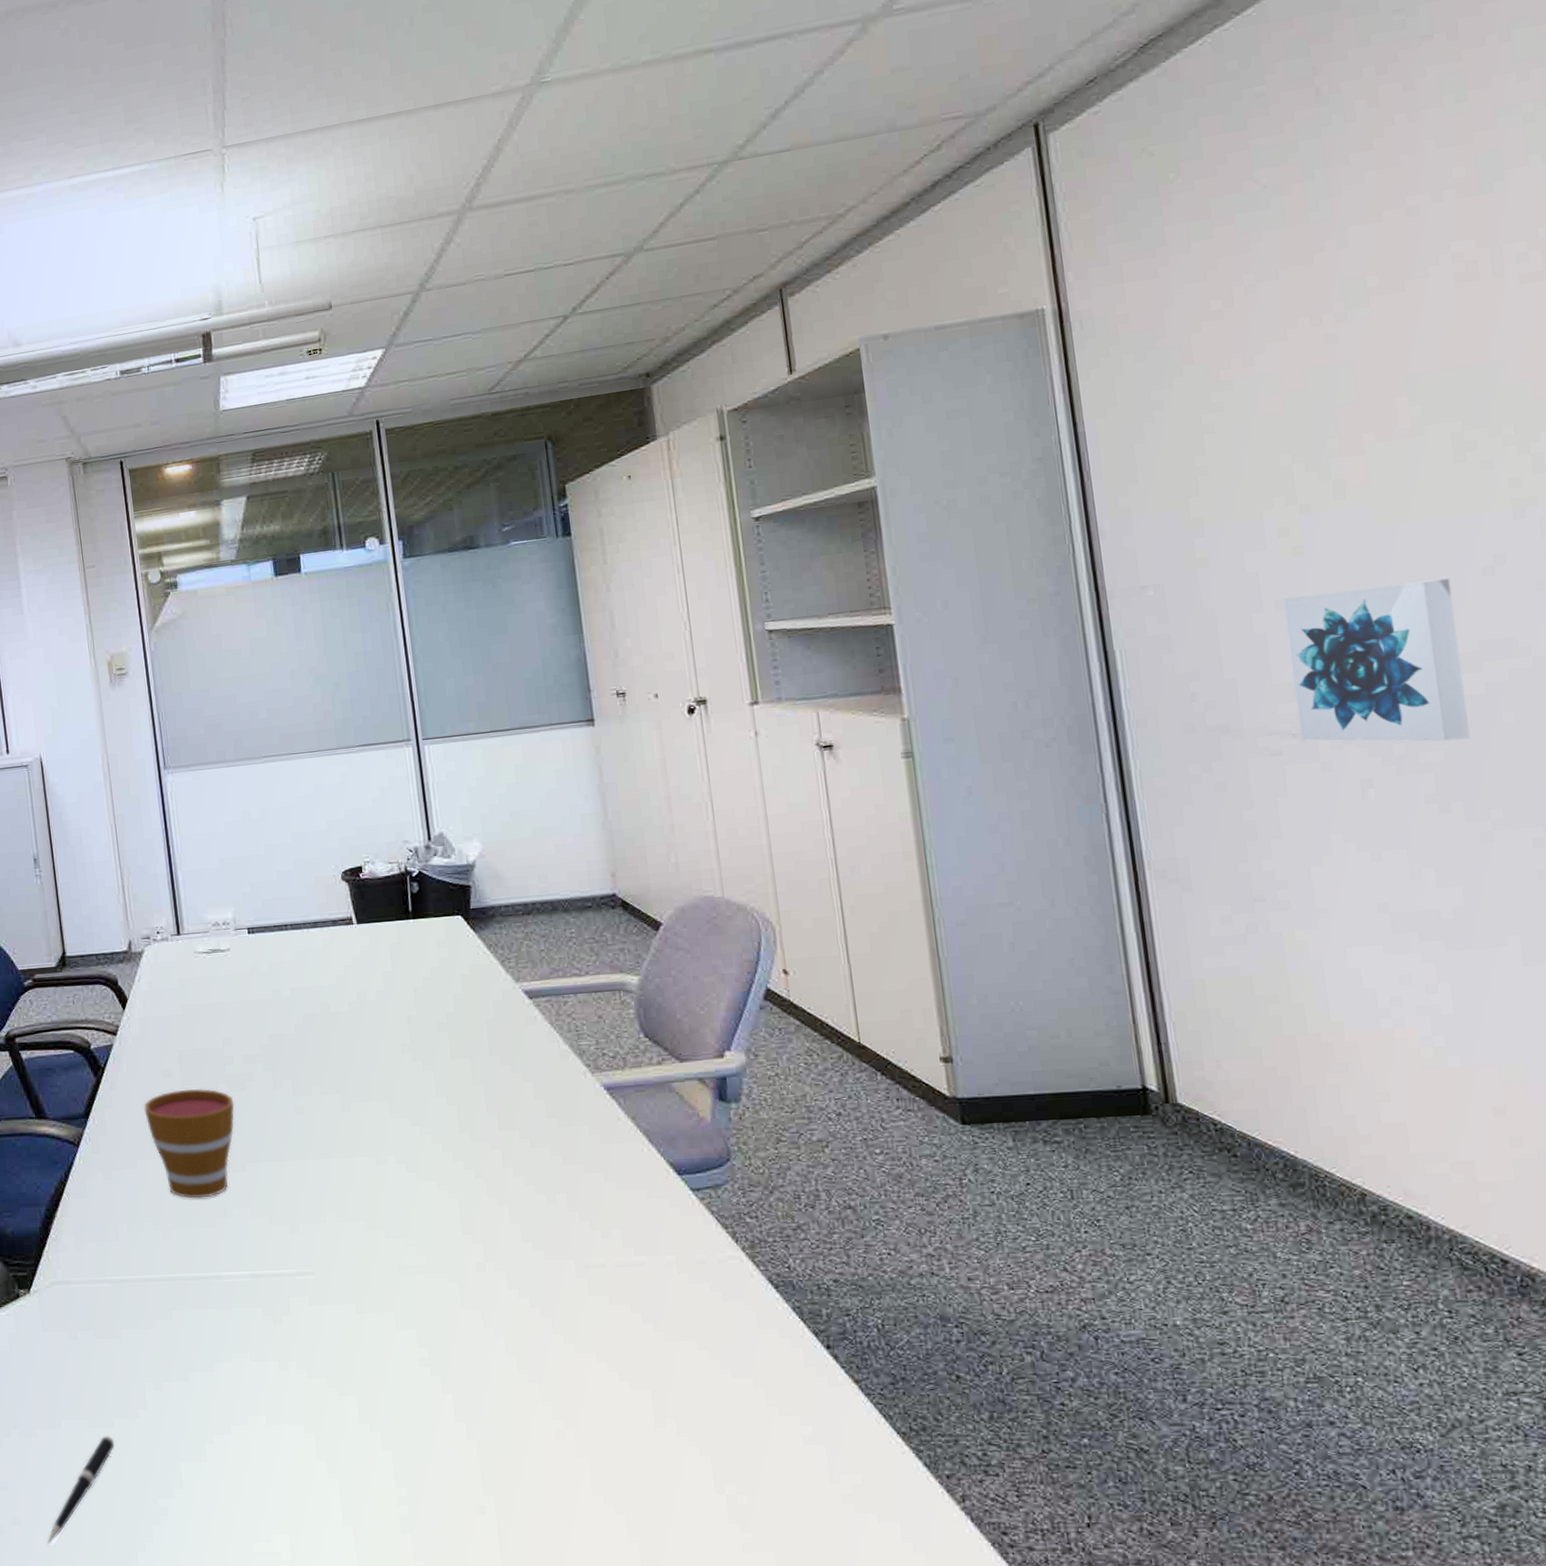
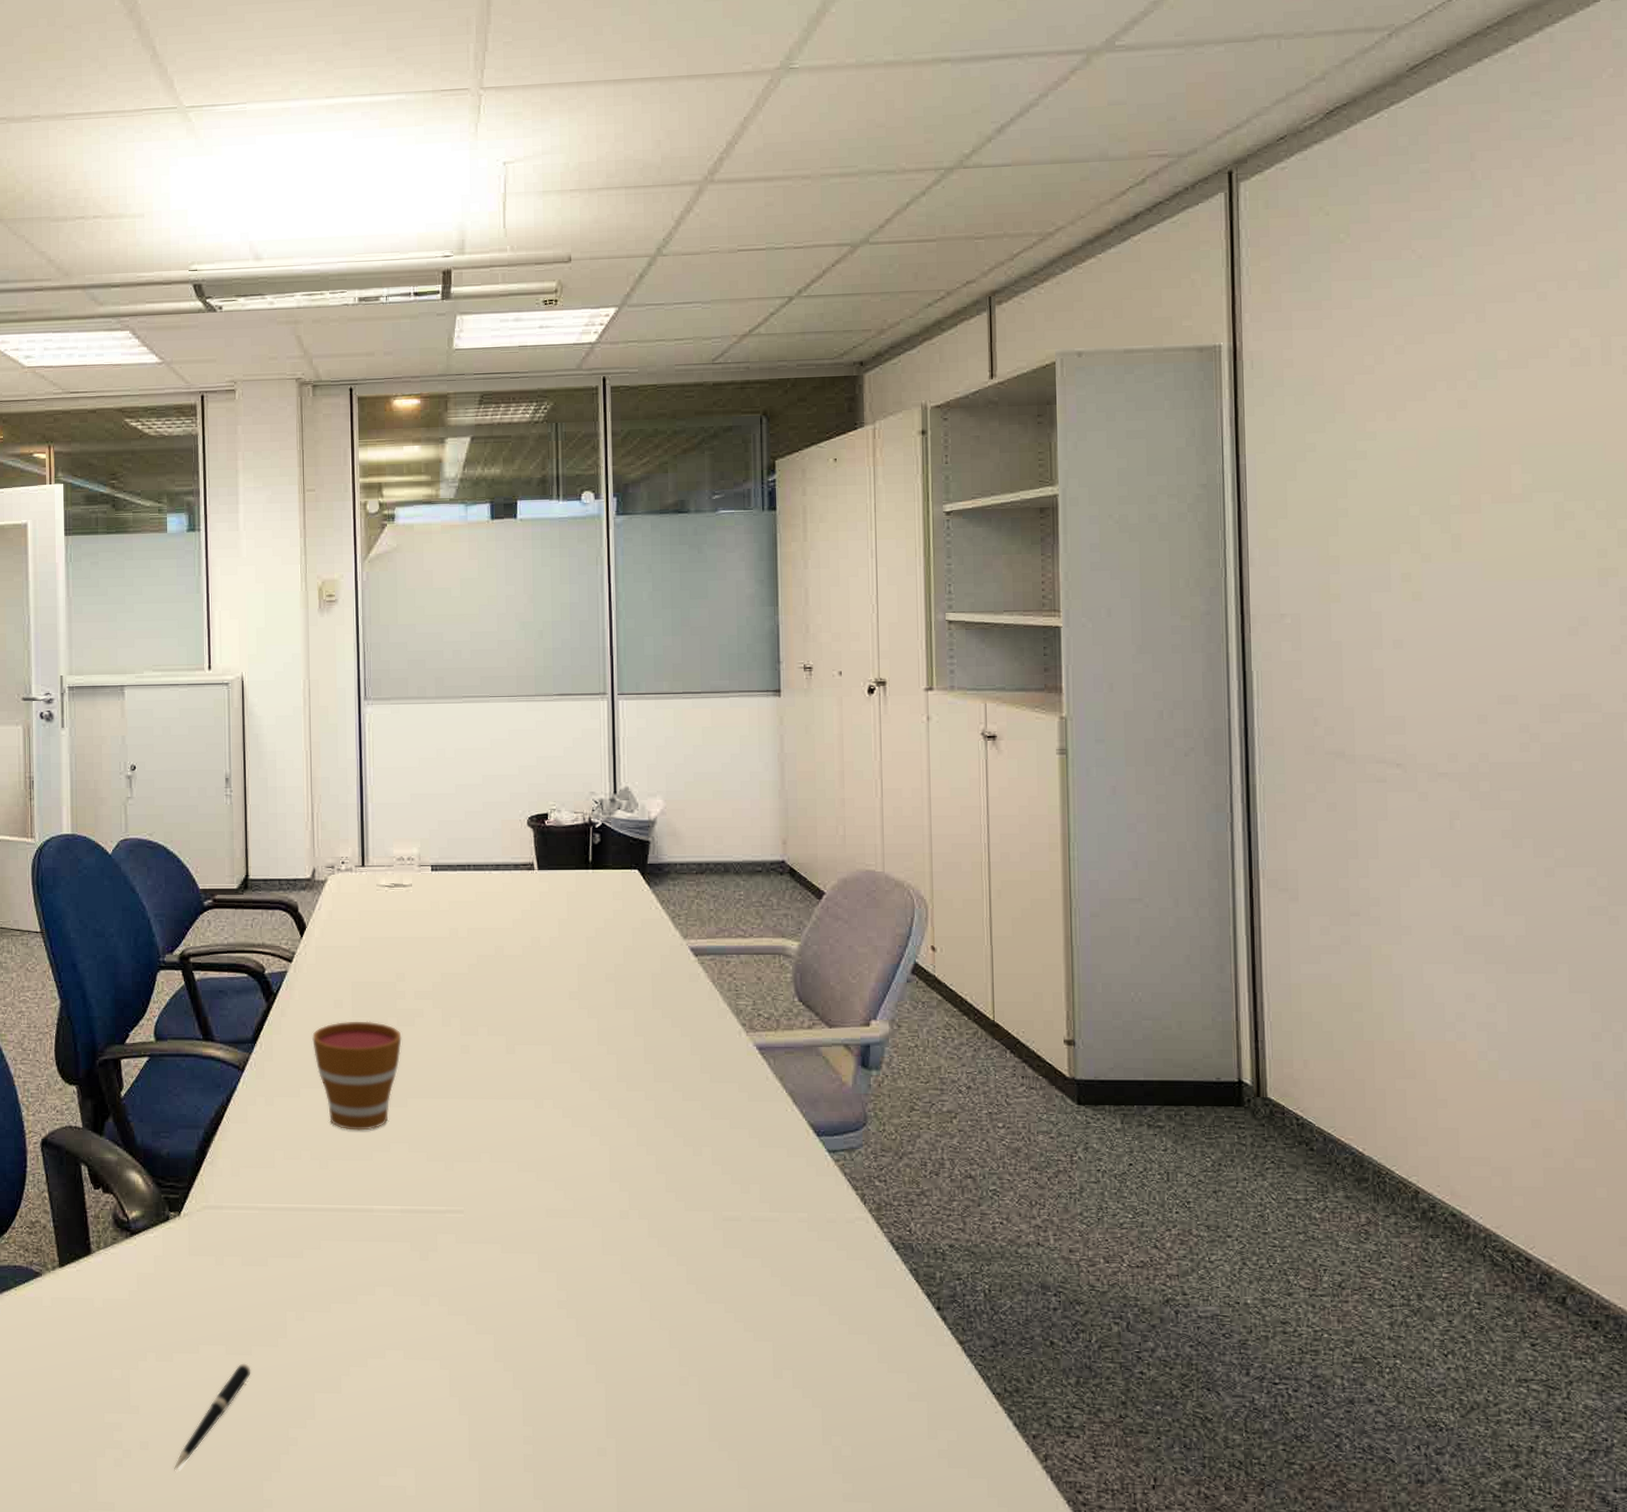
wall art: present [1283,578,1470,742] -> none [1400,634,1544,782]

